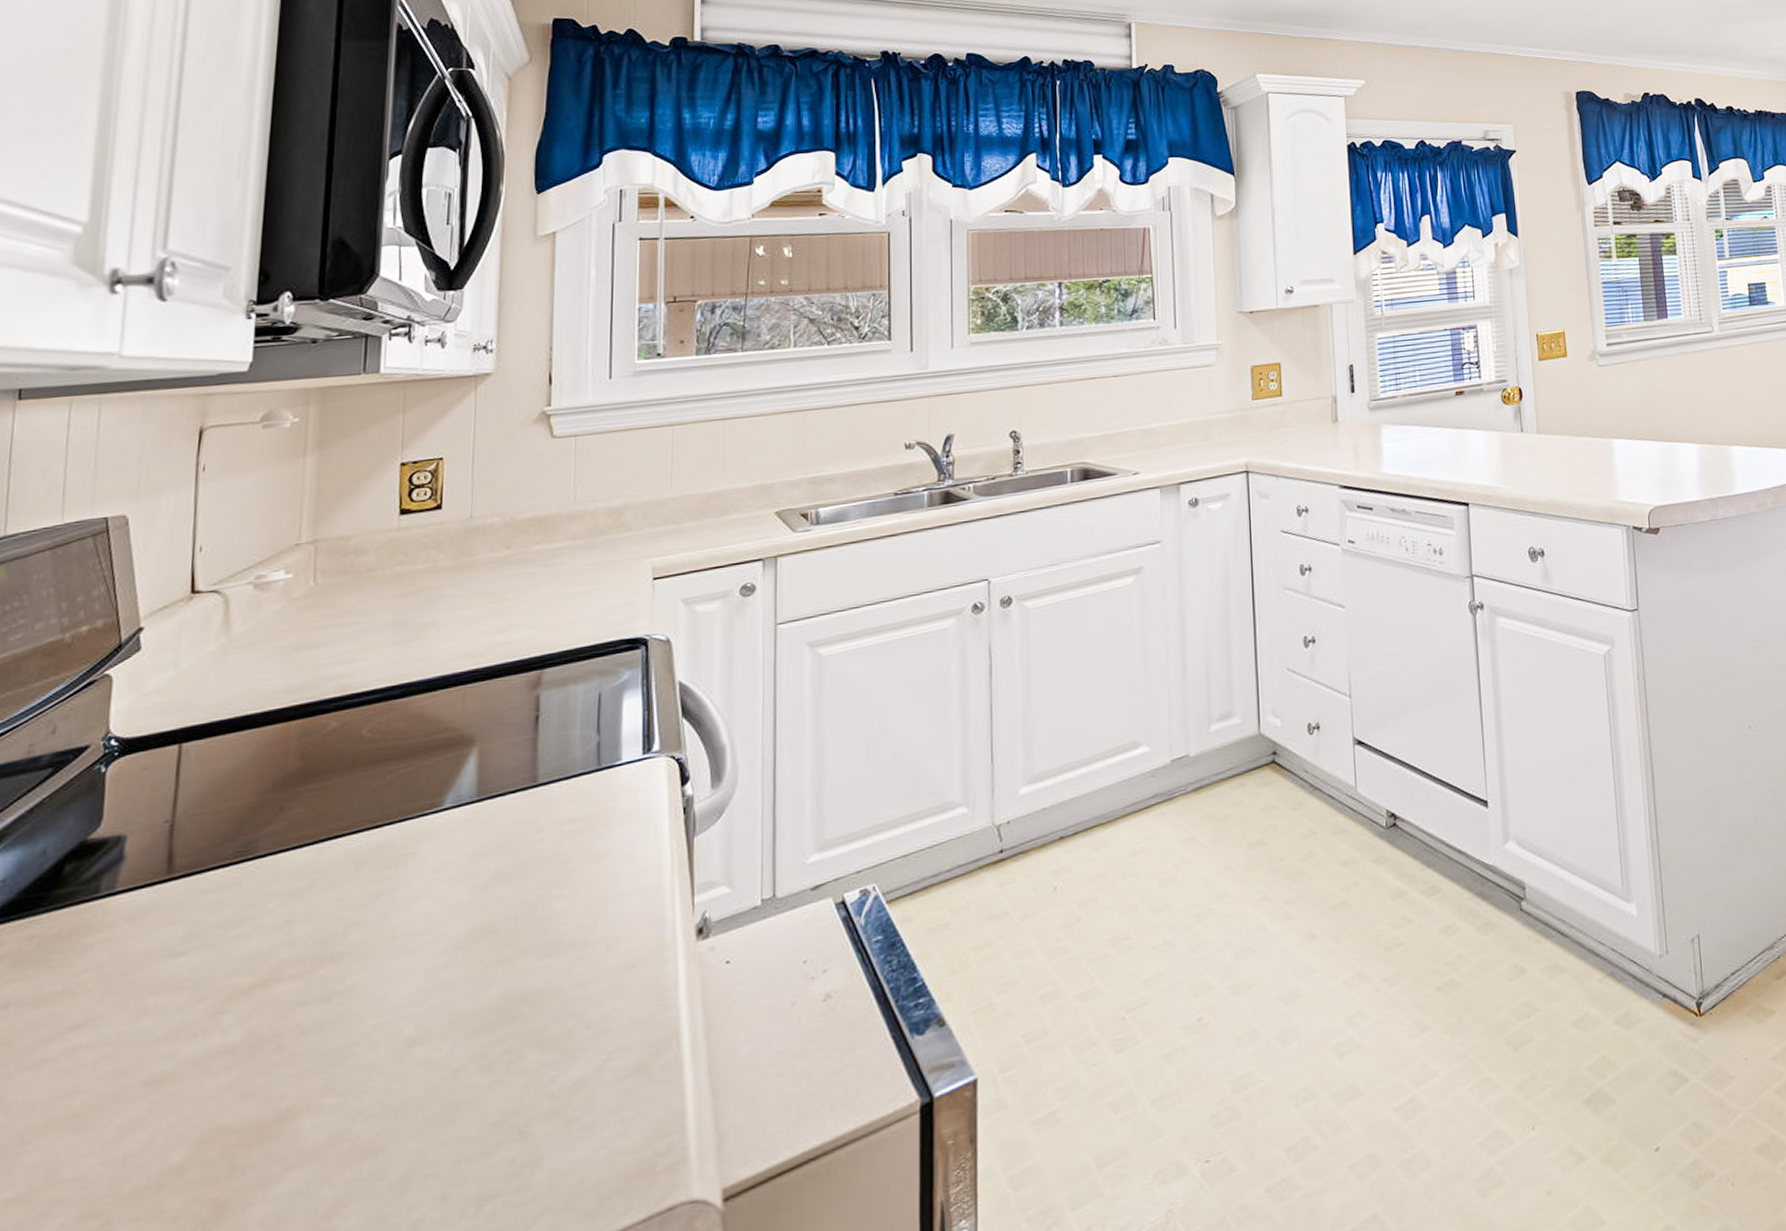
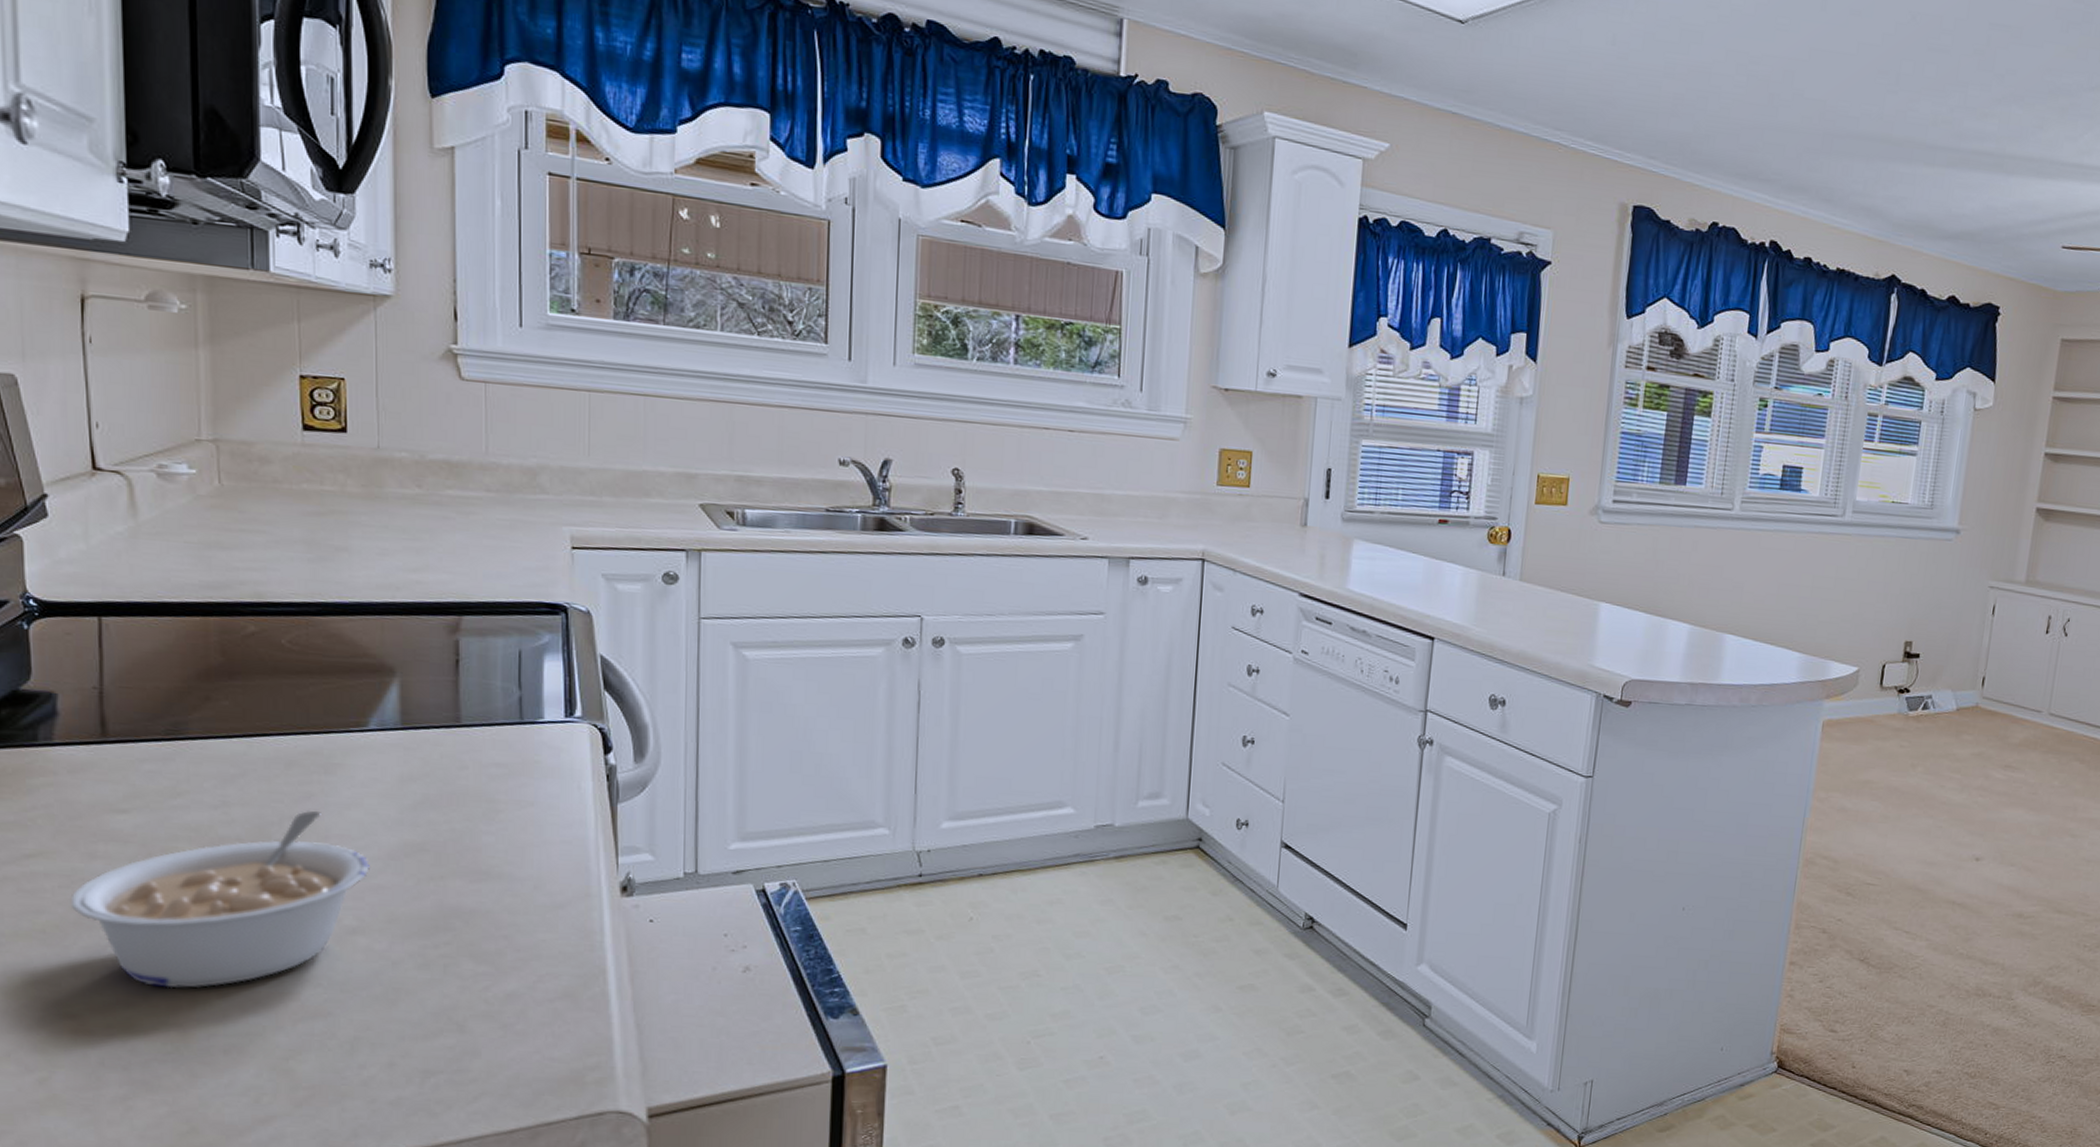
legume: none [112,910,436,1158] -> present [71,810,370,989]

